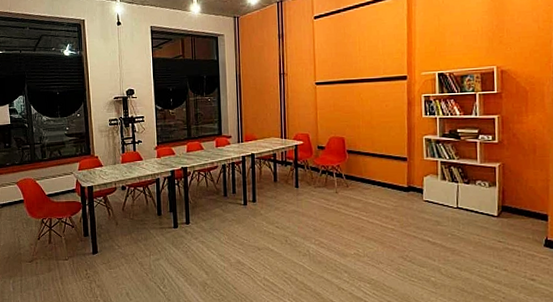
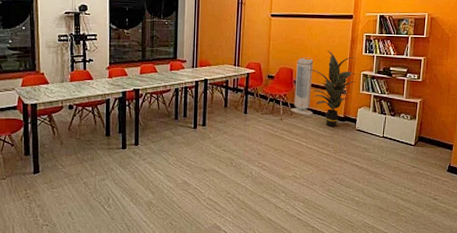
air purifier: none [345,124,372,187] -> present [290,57,314,115]
indoor plant: none [360,116,419,200] -> present [307,51,359,128]

